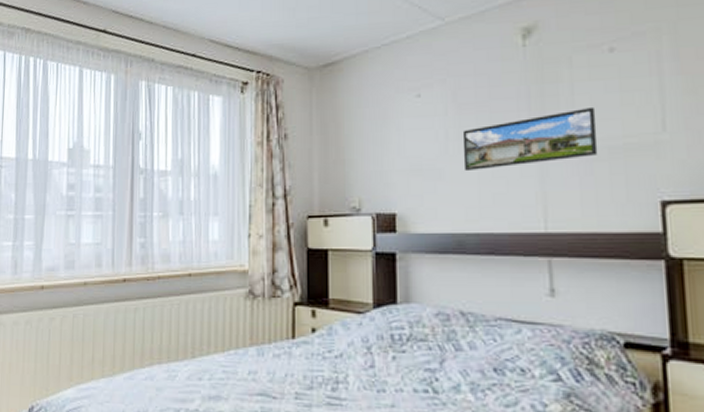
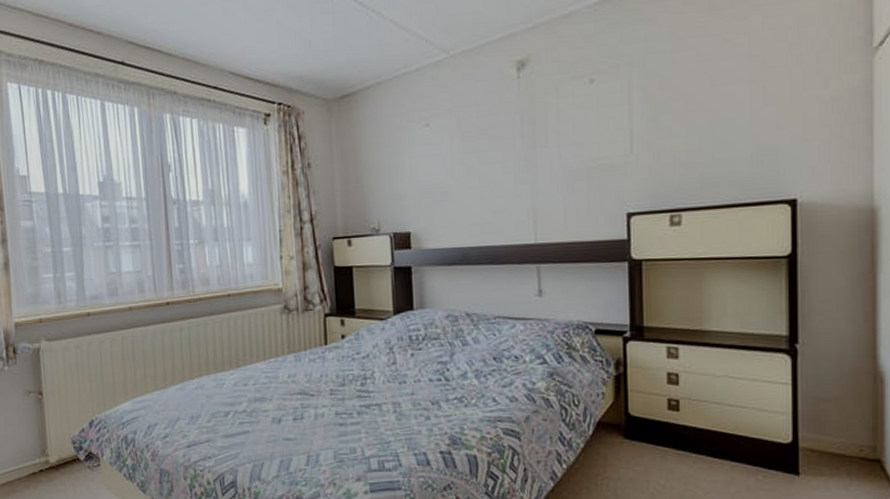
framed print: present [462,106,598,172] -> none [466,132,579,193]

